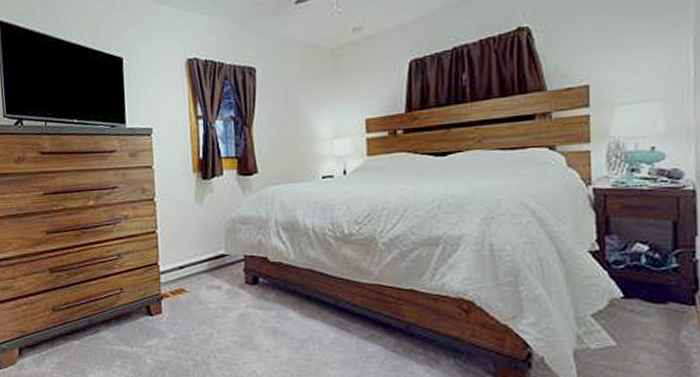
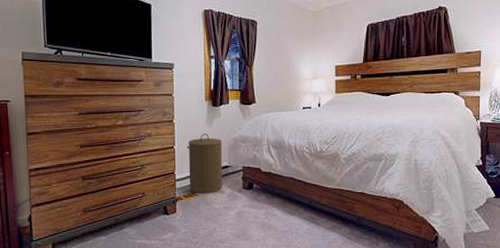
laundry hamper: none [172,214,219,290] -> present [187,134,223,194]

